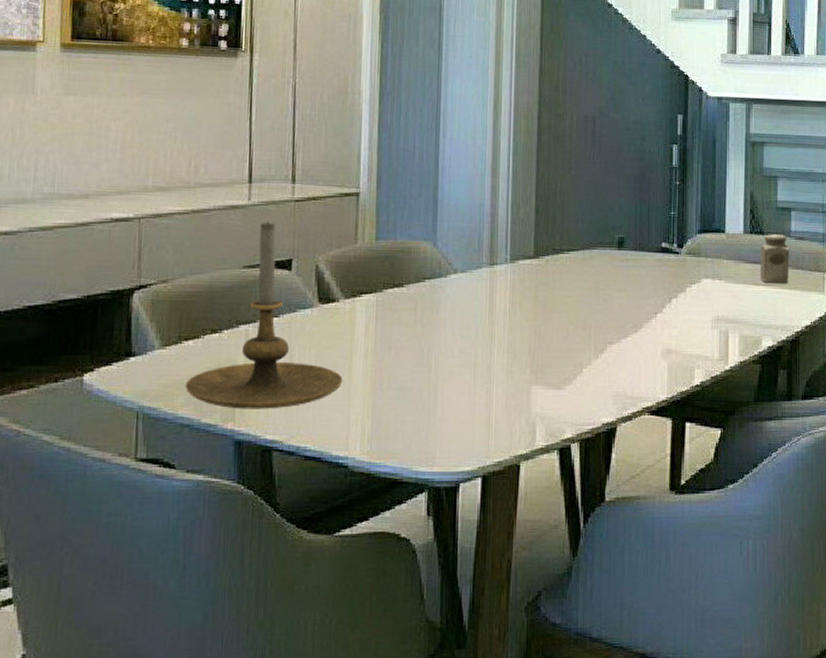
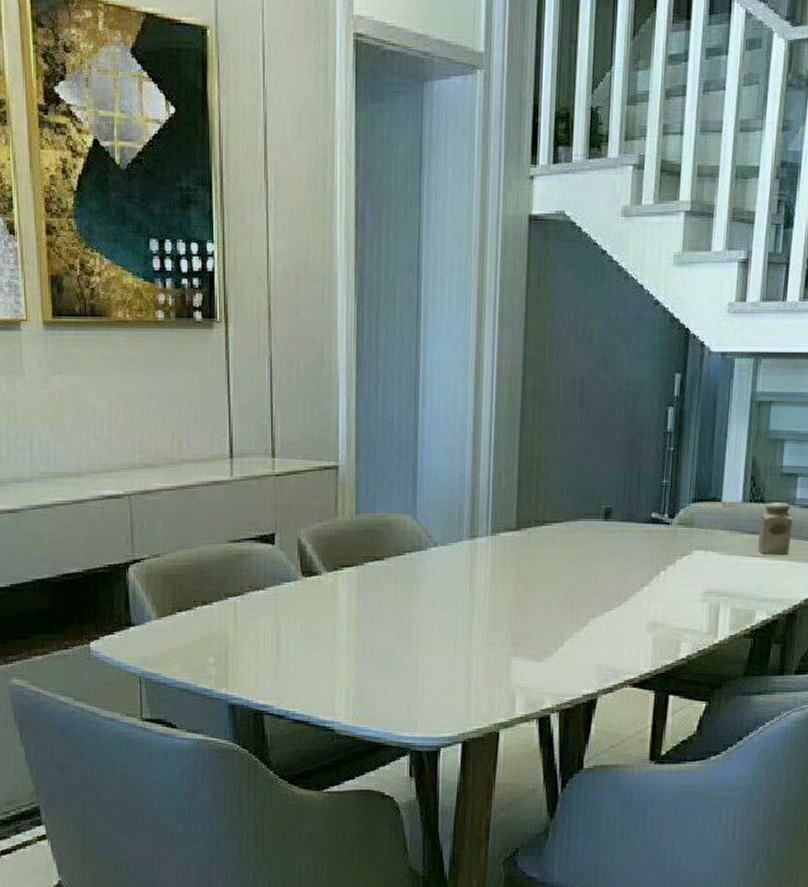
candle holder: present [184,220,343,409] -> none [181,495,327,676]

